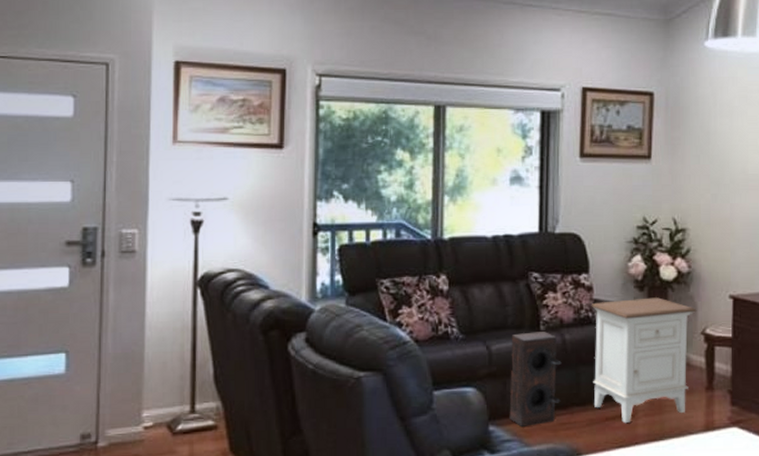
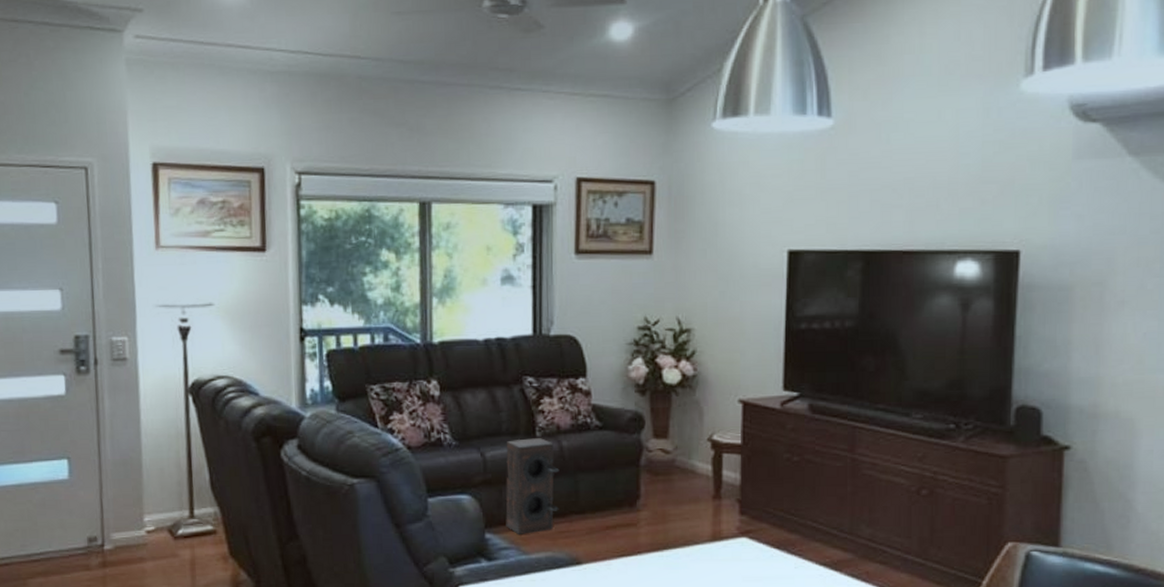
nightstand: present [591,297,697,424] -> none [589,402,703,533]

